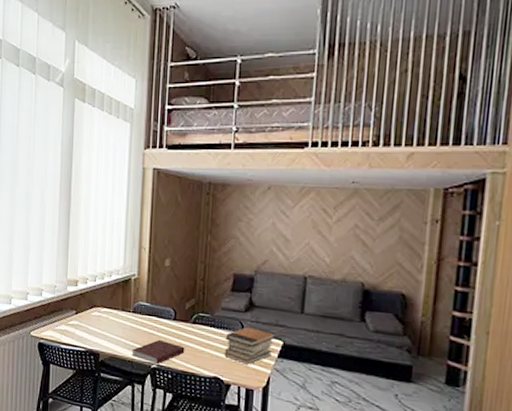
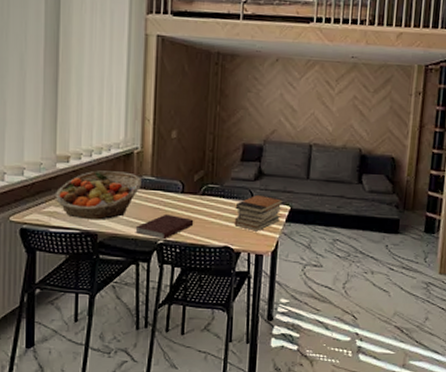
fruit basket: none [65,294,139,341] -> present [54,170,143,220]

